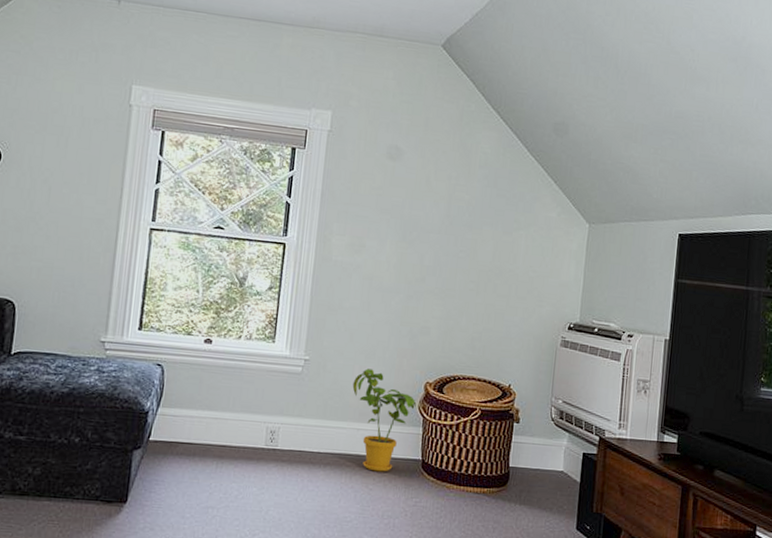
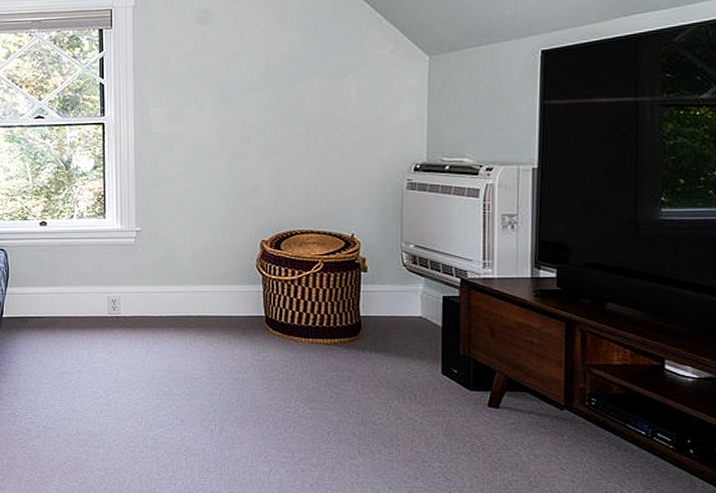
house plant: present [352,368,417,472] -> none [186,233,254,330]

